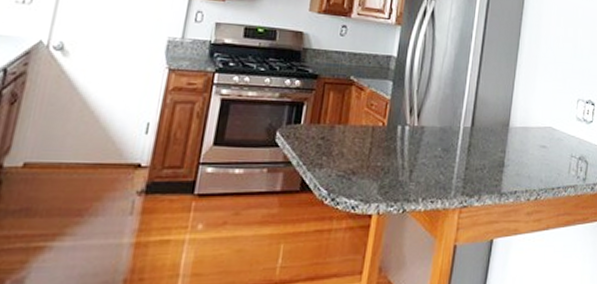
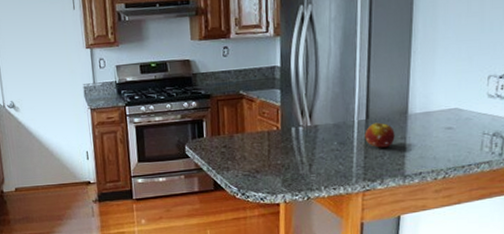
fruit: none [468,131,496,160] -> present [365,122,395,148]

